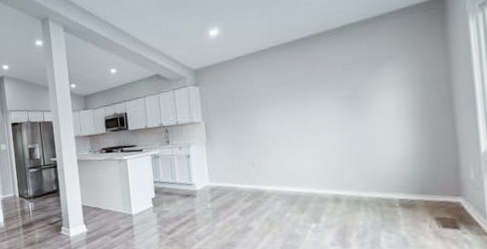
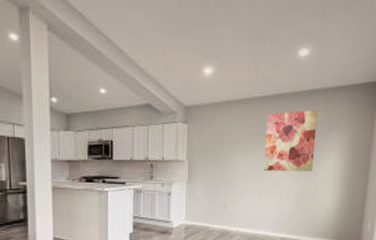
wall art: none [289,45,365,121] -> present [263,110,318,172]

